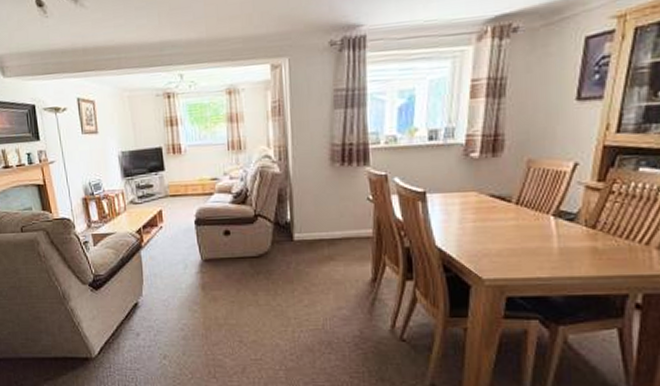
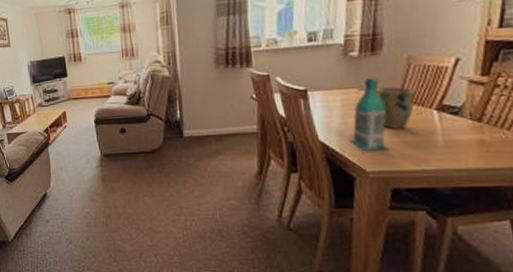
bottle: none [467,181,505,257] -> present [349,78,388,151]
plant pot: none [496,190,533,235] -> present [377,86,415,129]

